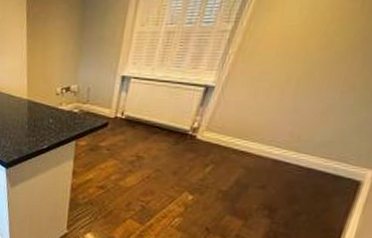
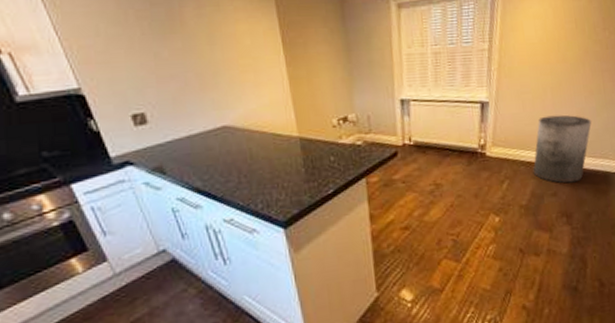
trash can: none [244,108,340,180] -> present [533,114,592,183]

